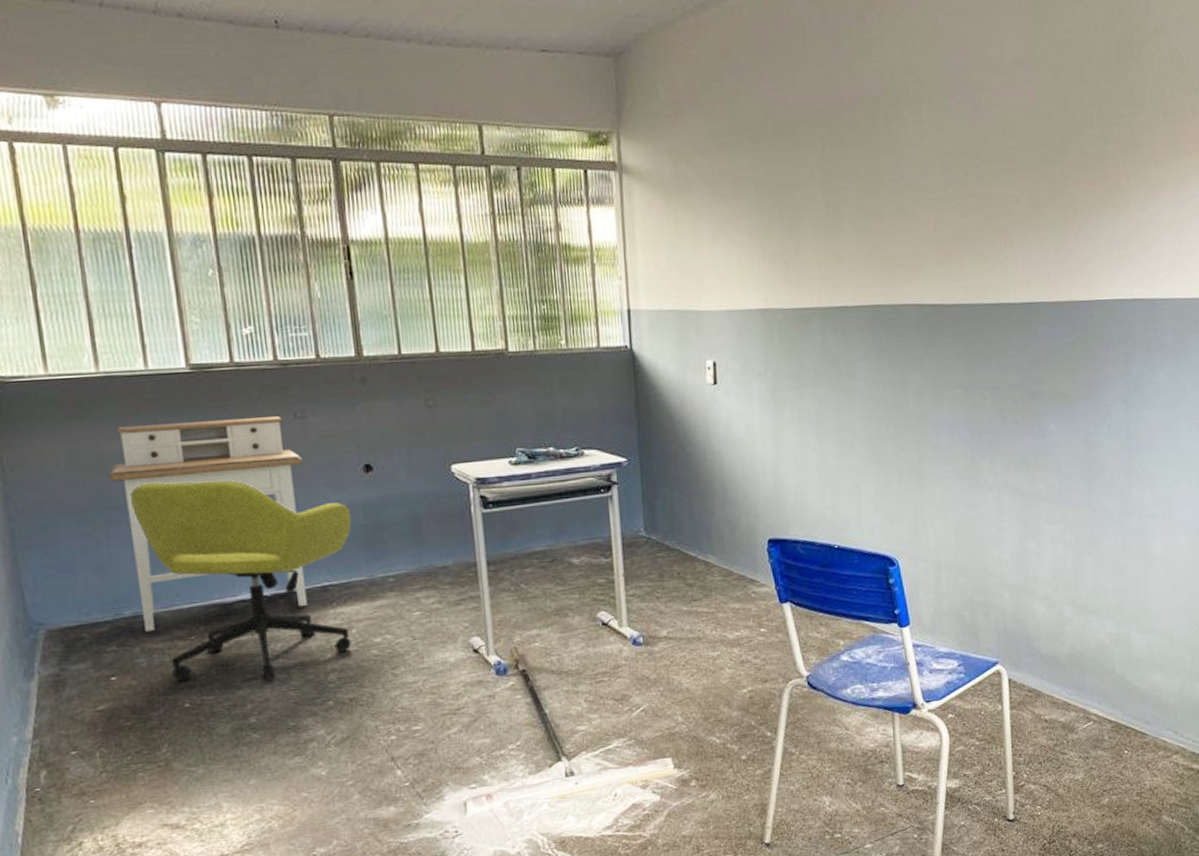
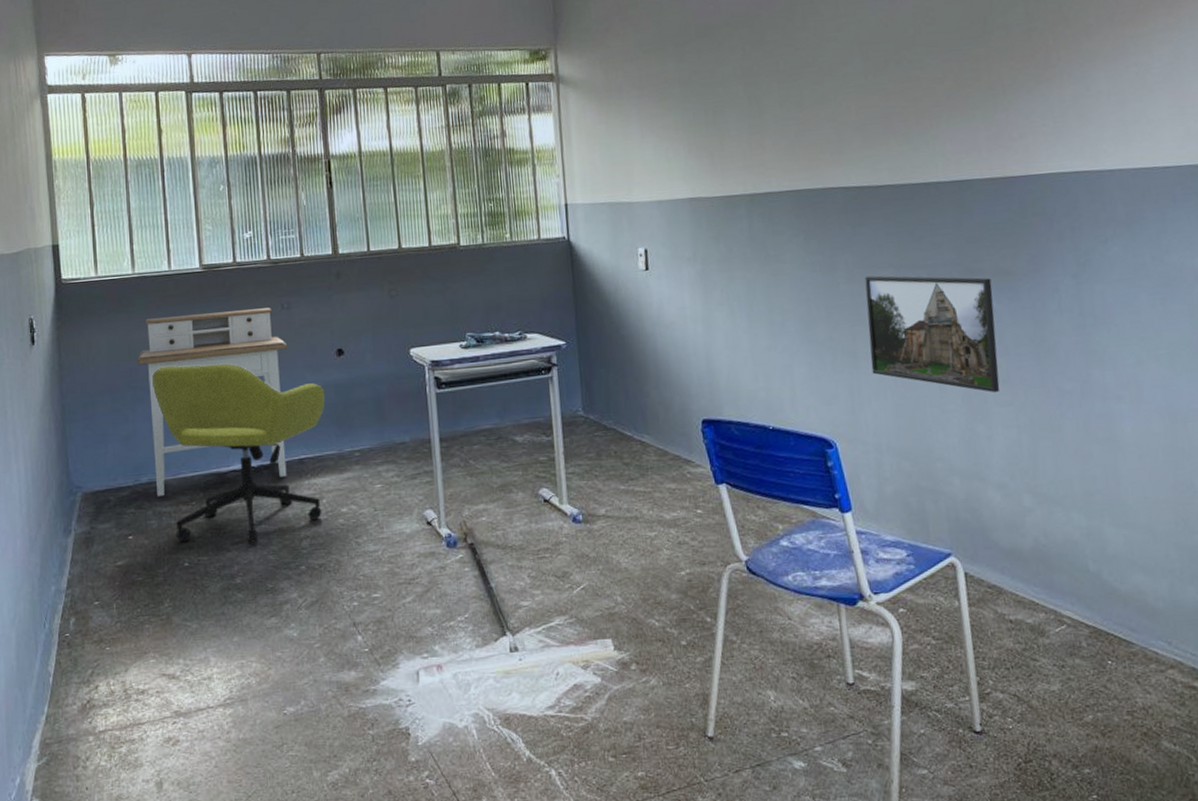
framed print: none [933,396,1052,512] -> present [865,275,1000,393]

